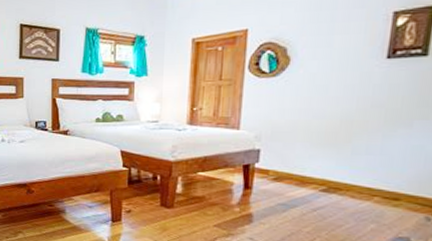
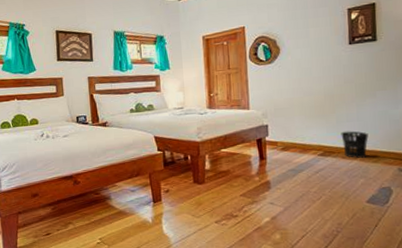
wastebasket: none [354,165,392,200] -> present [341,131,369,158]

